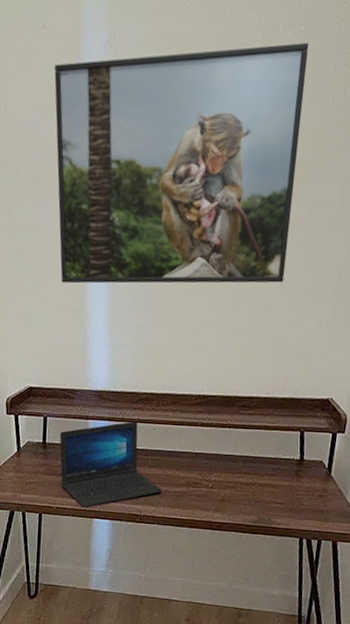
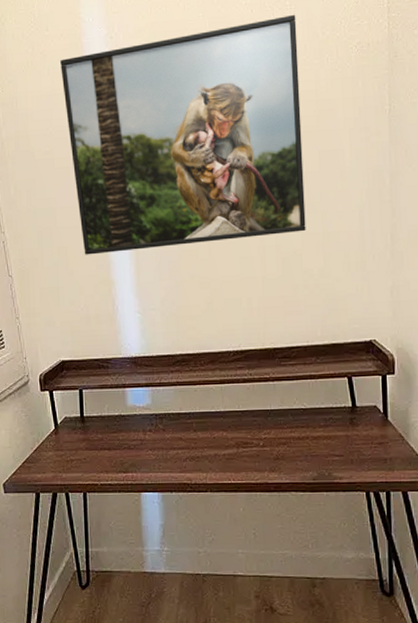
laptop: present [59,421,162,508] -> none [97,384,211,481]

